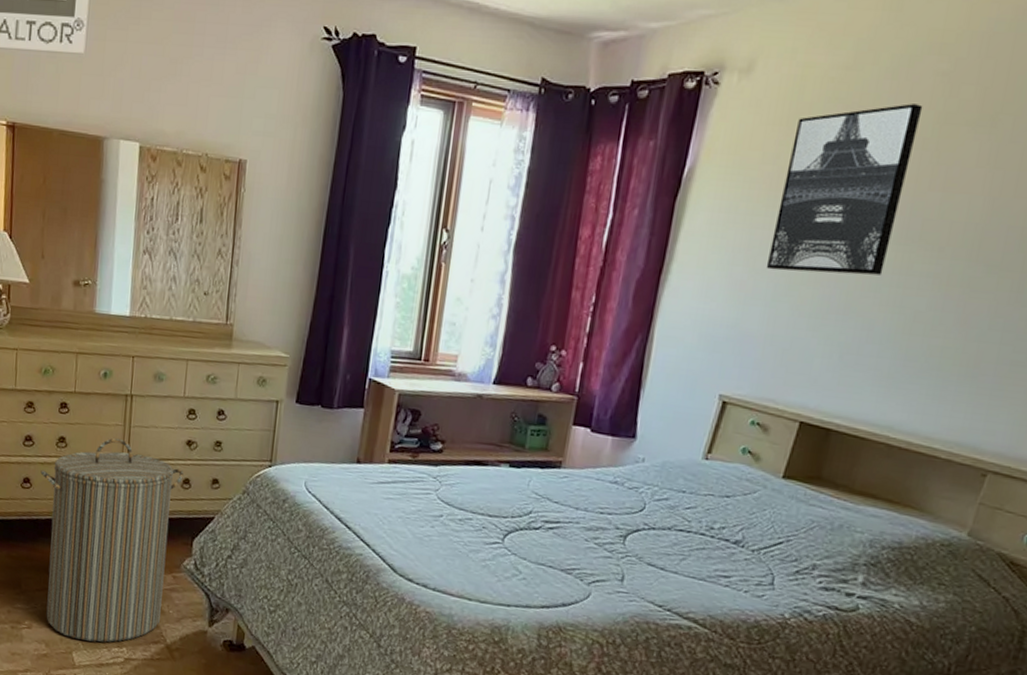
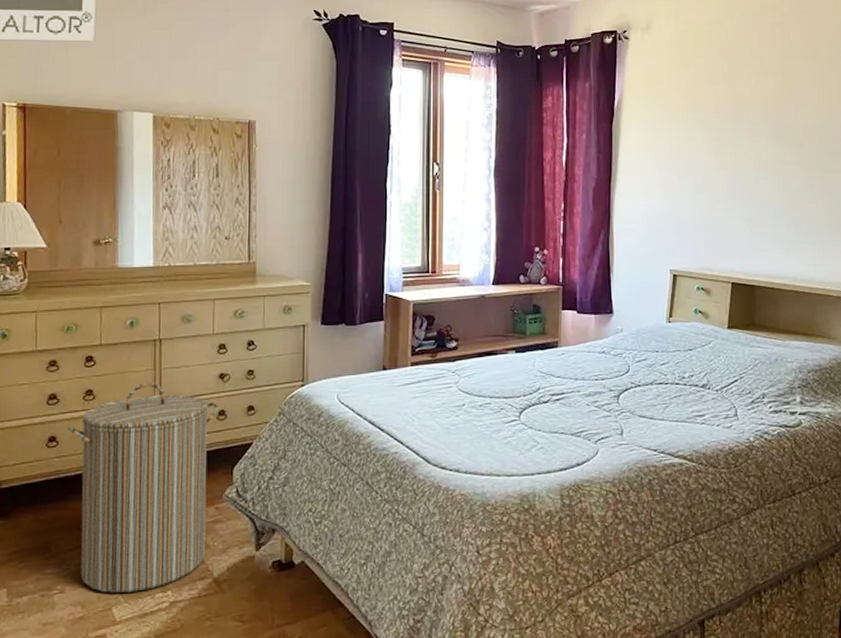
wall art: present [766,103,923,275] -> none [685,45,769,170]

